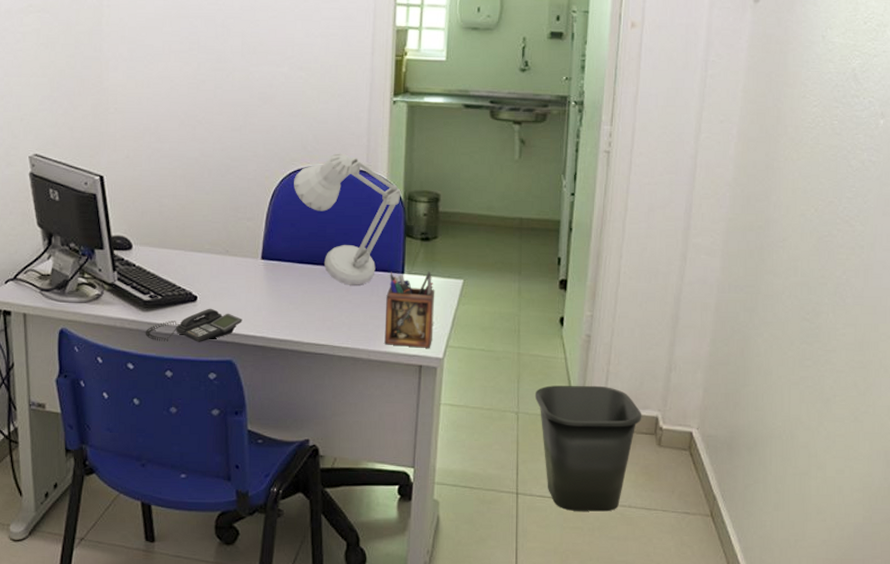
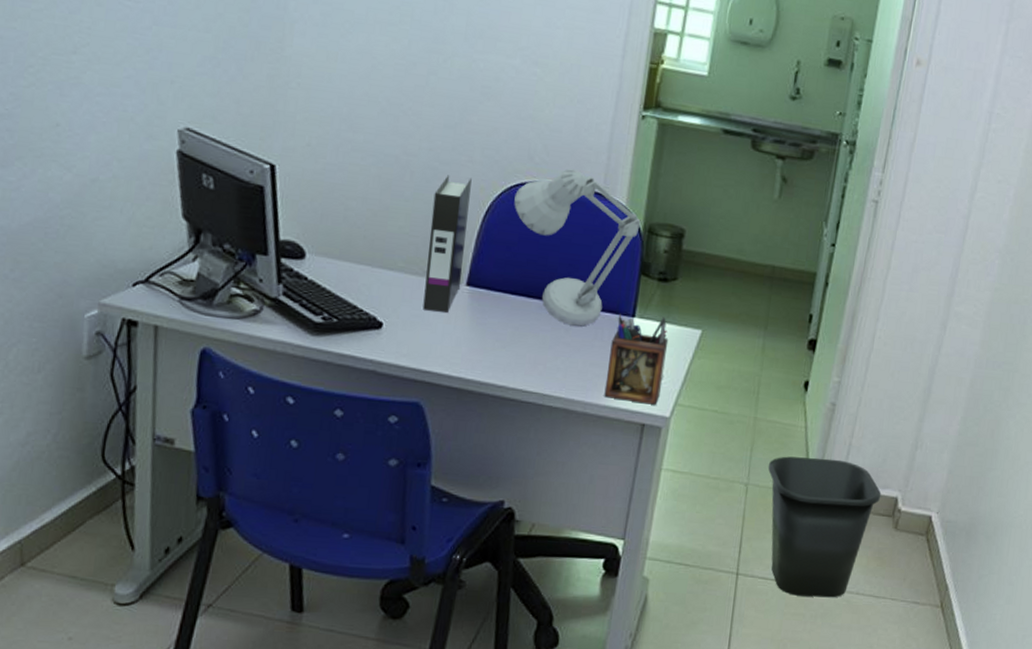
telephone: present [145,308,243,342] -> none [312,338,437,378]
binder: none [228,169,258,283] -> present [422,175,472,313]

